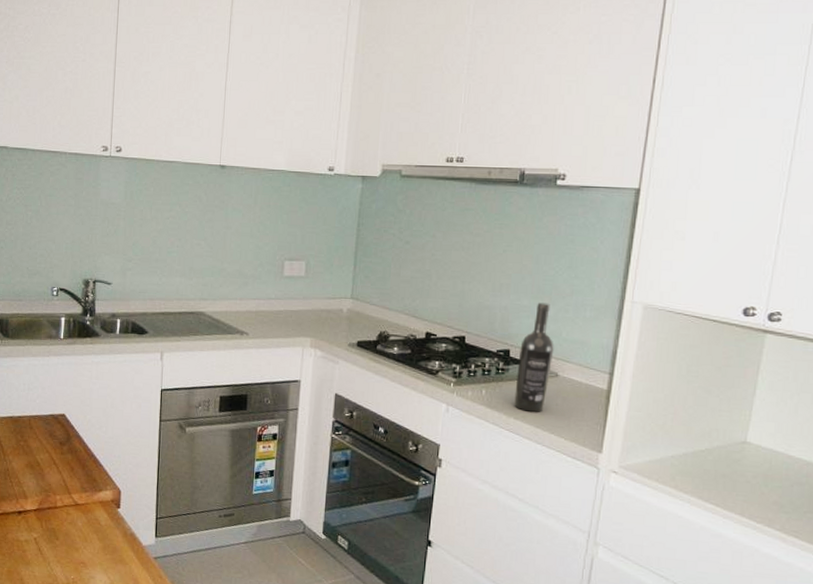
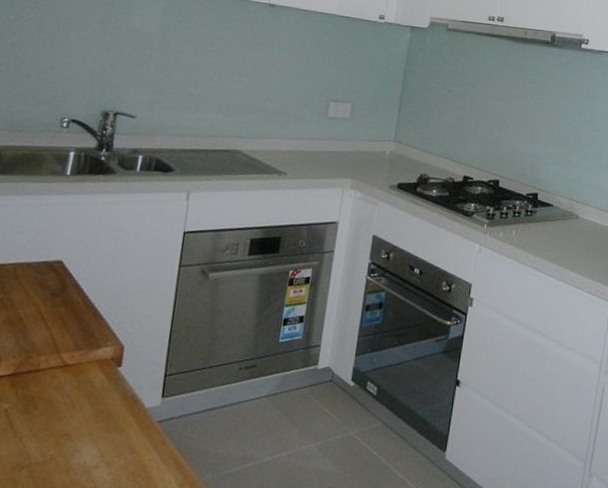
wine bottle: present [514,302,554,412] -> none [540,151,576,251]

